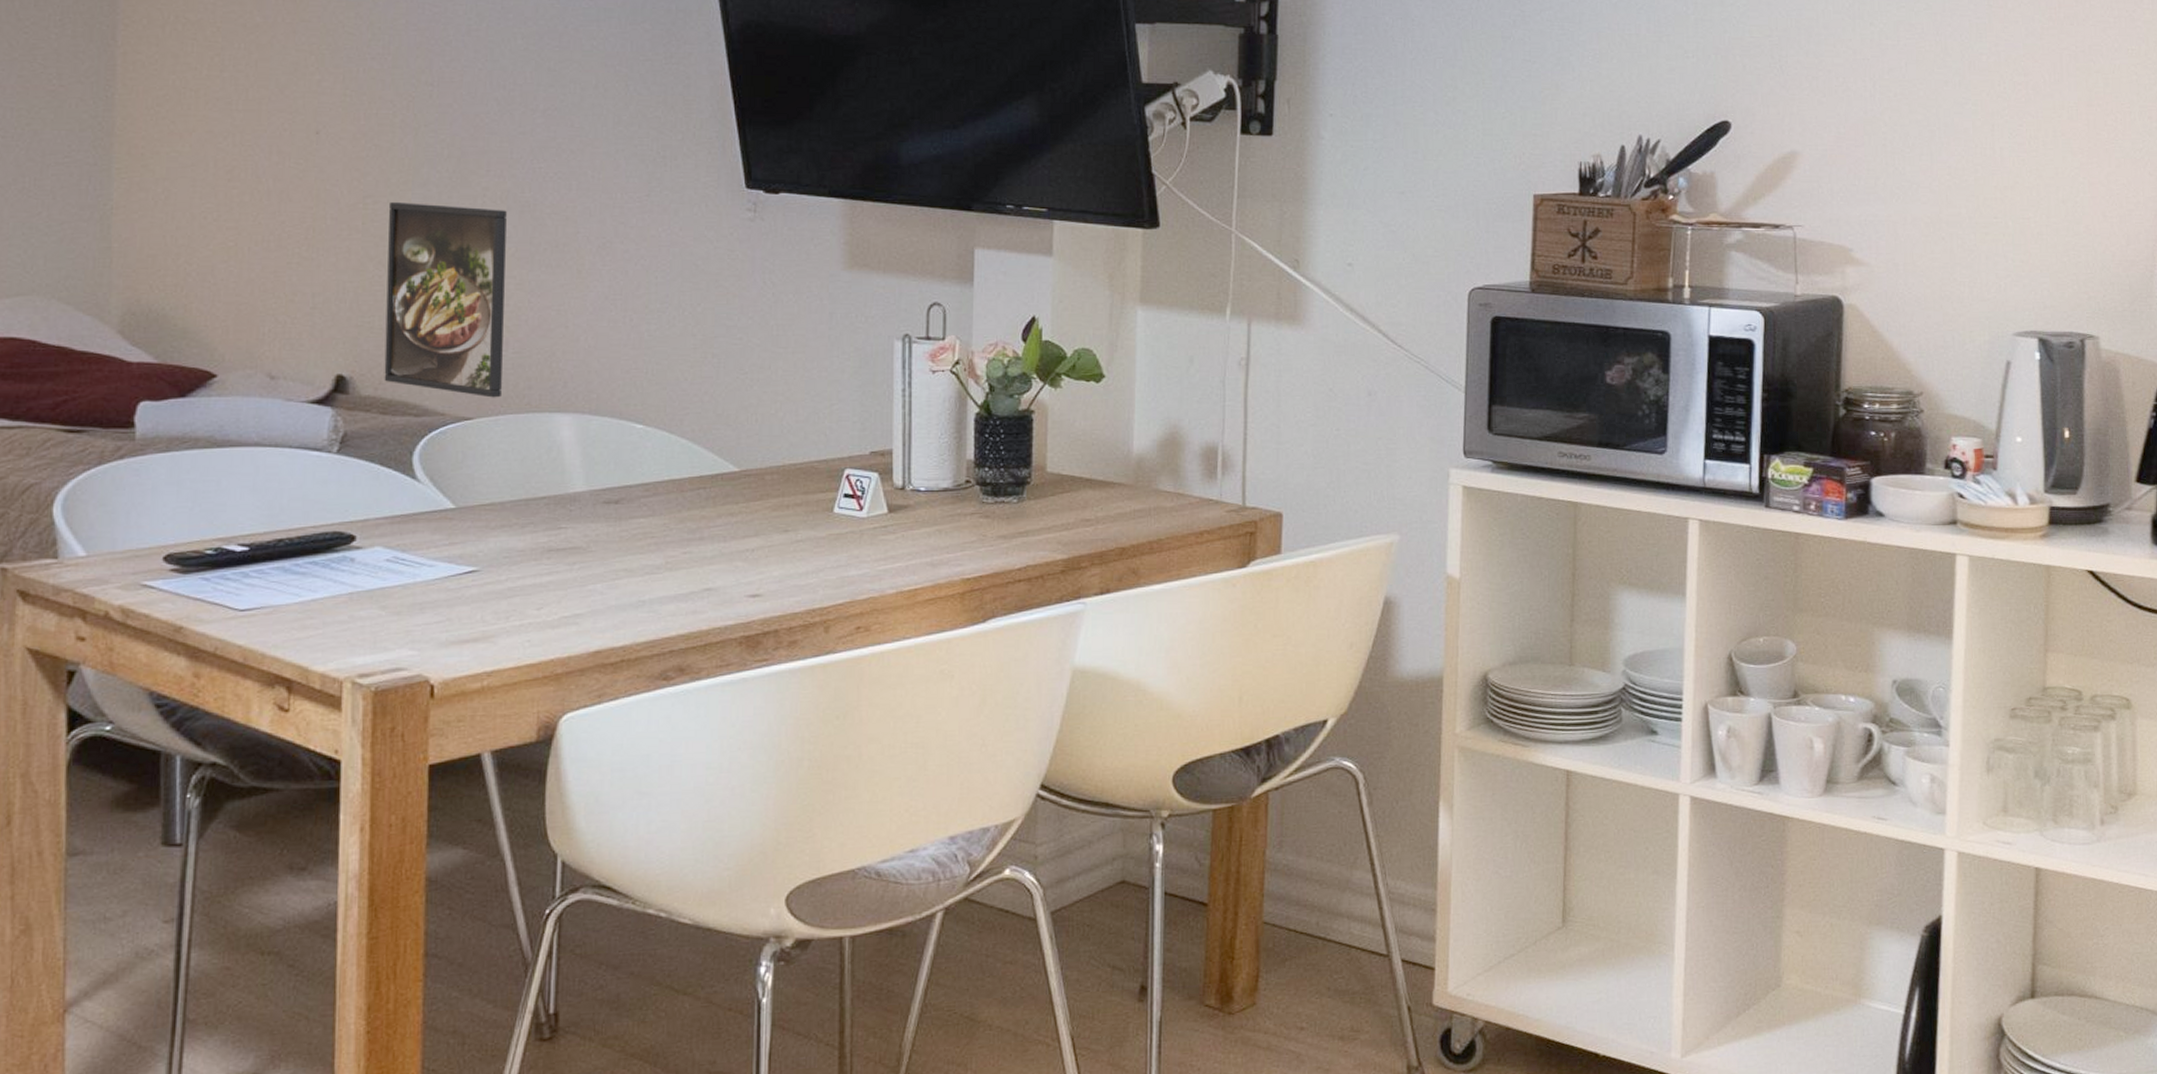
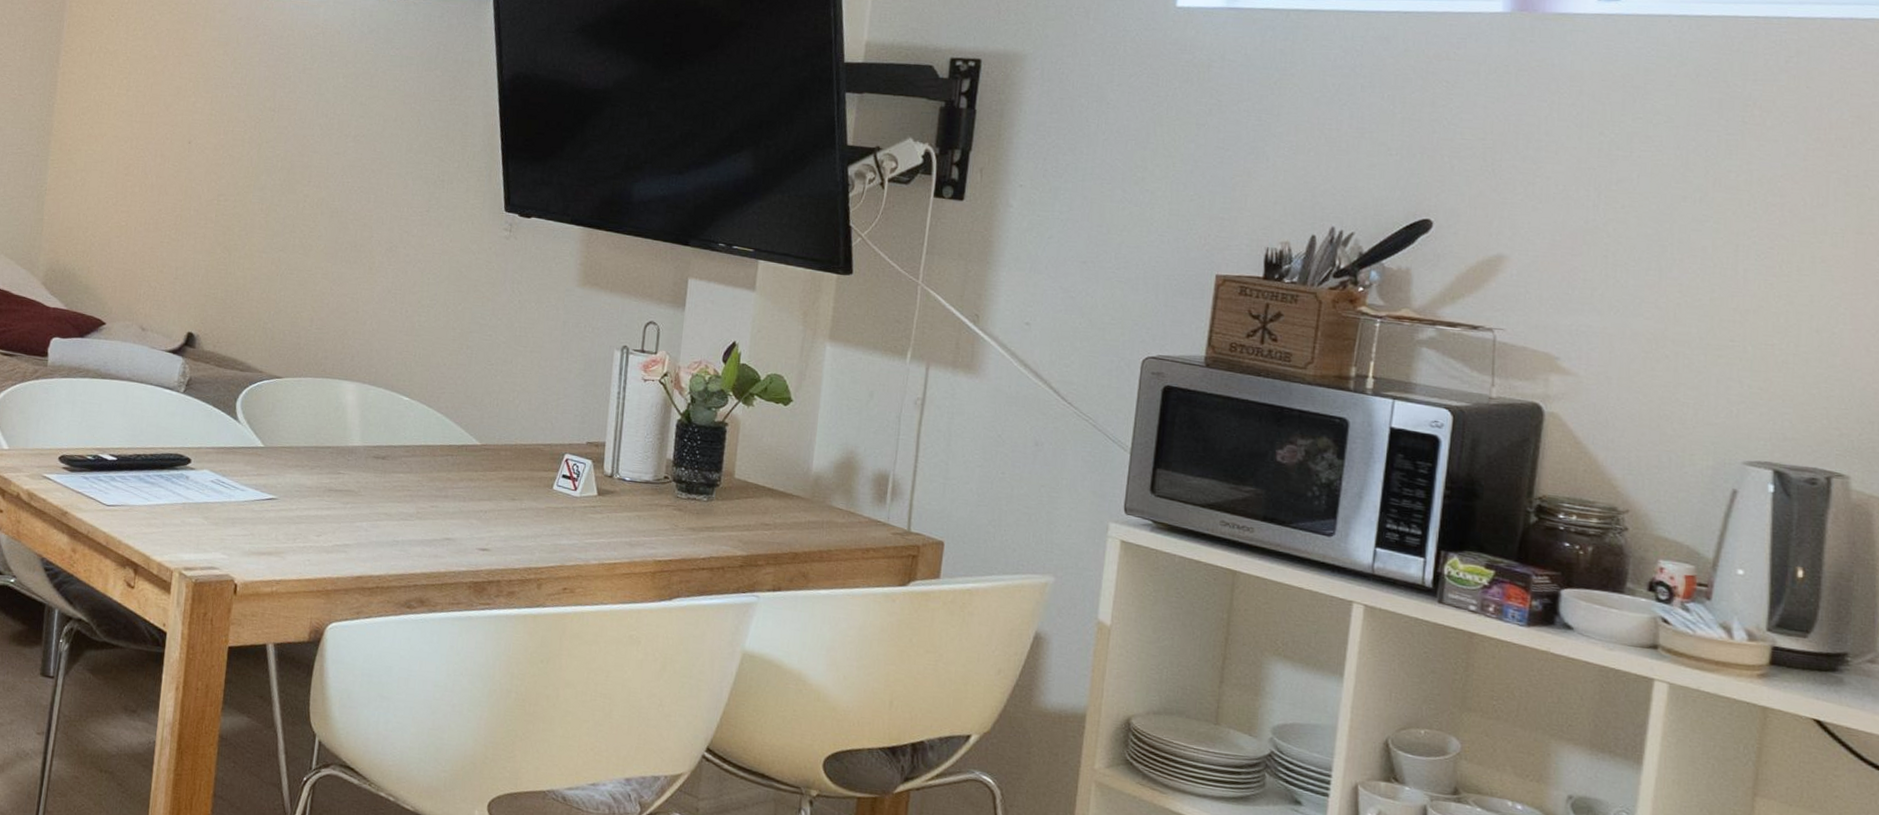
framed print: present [384,202,507,398] -> none [221,201,320,363]

